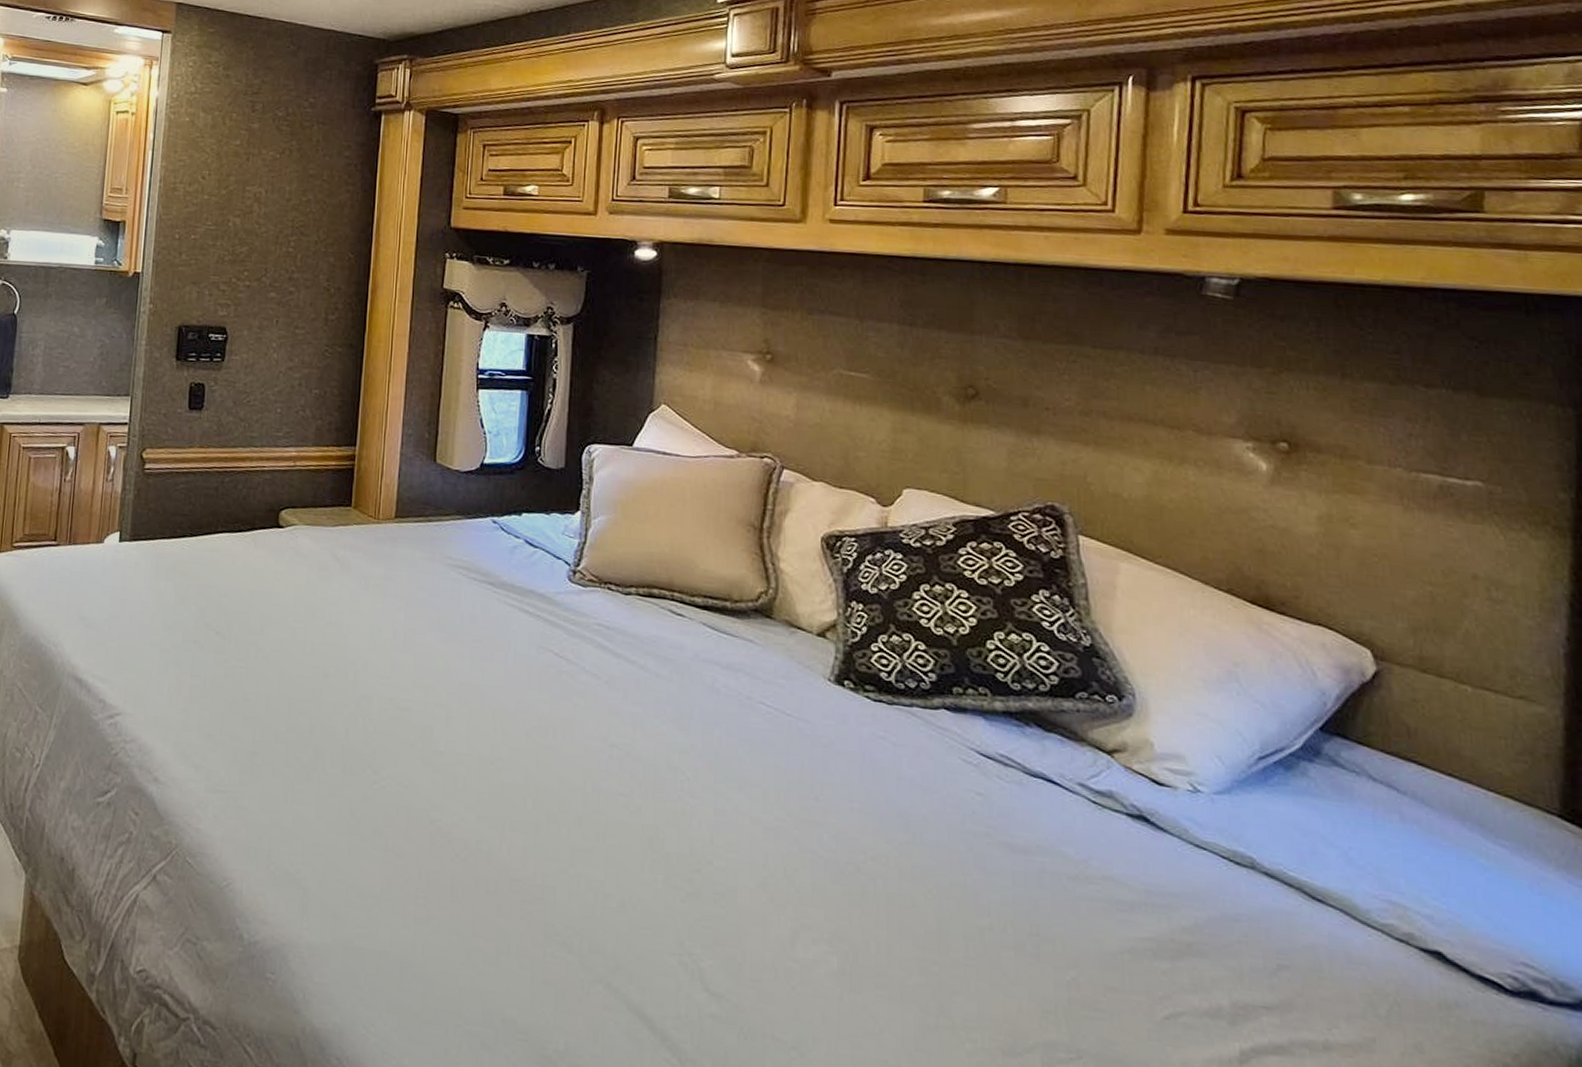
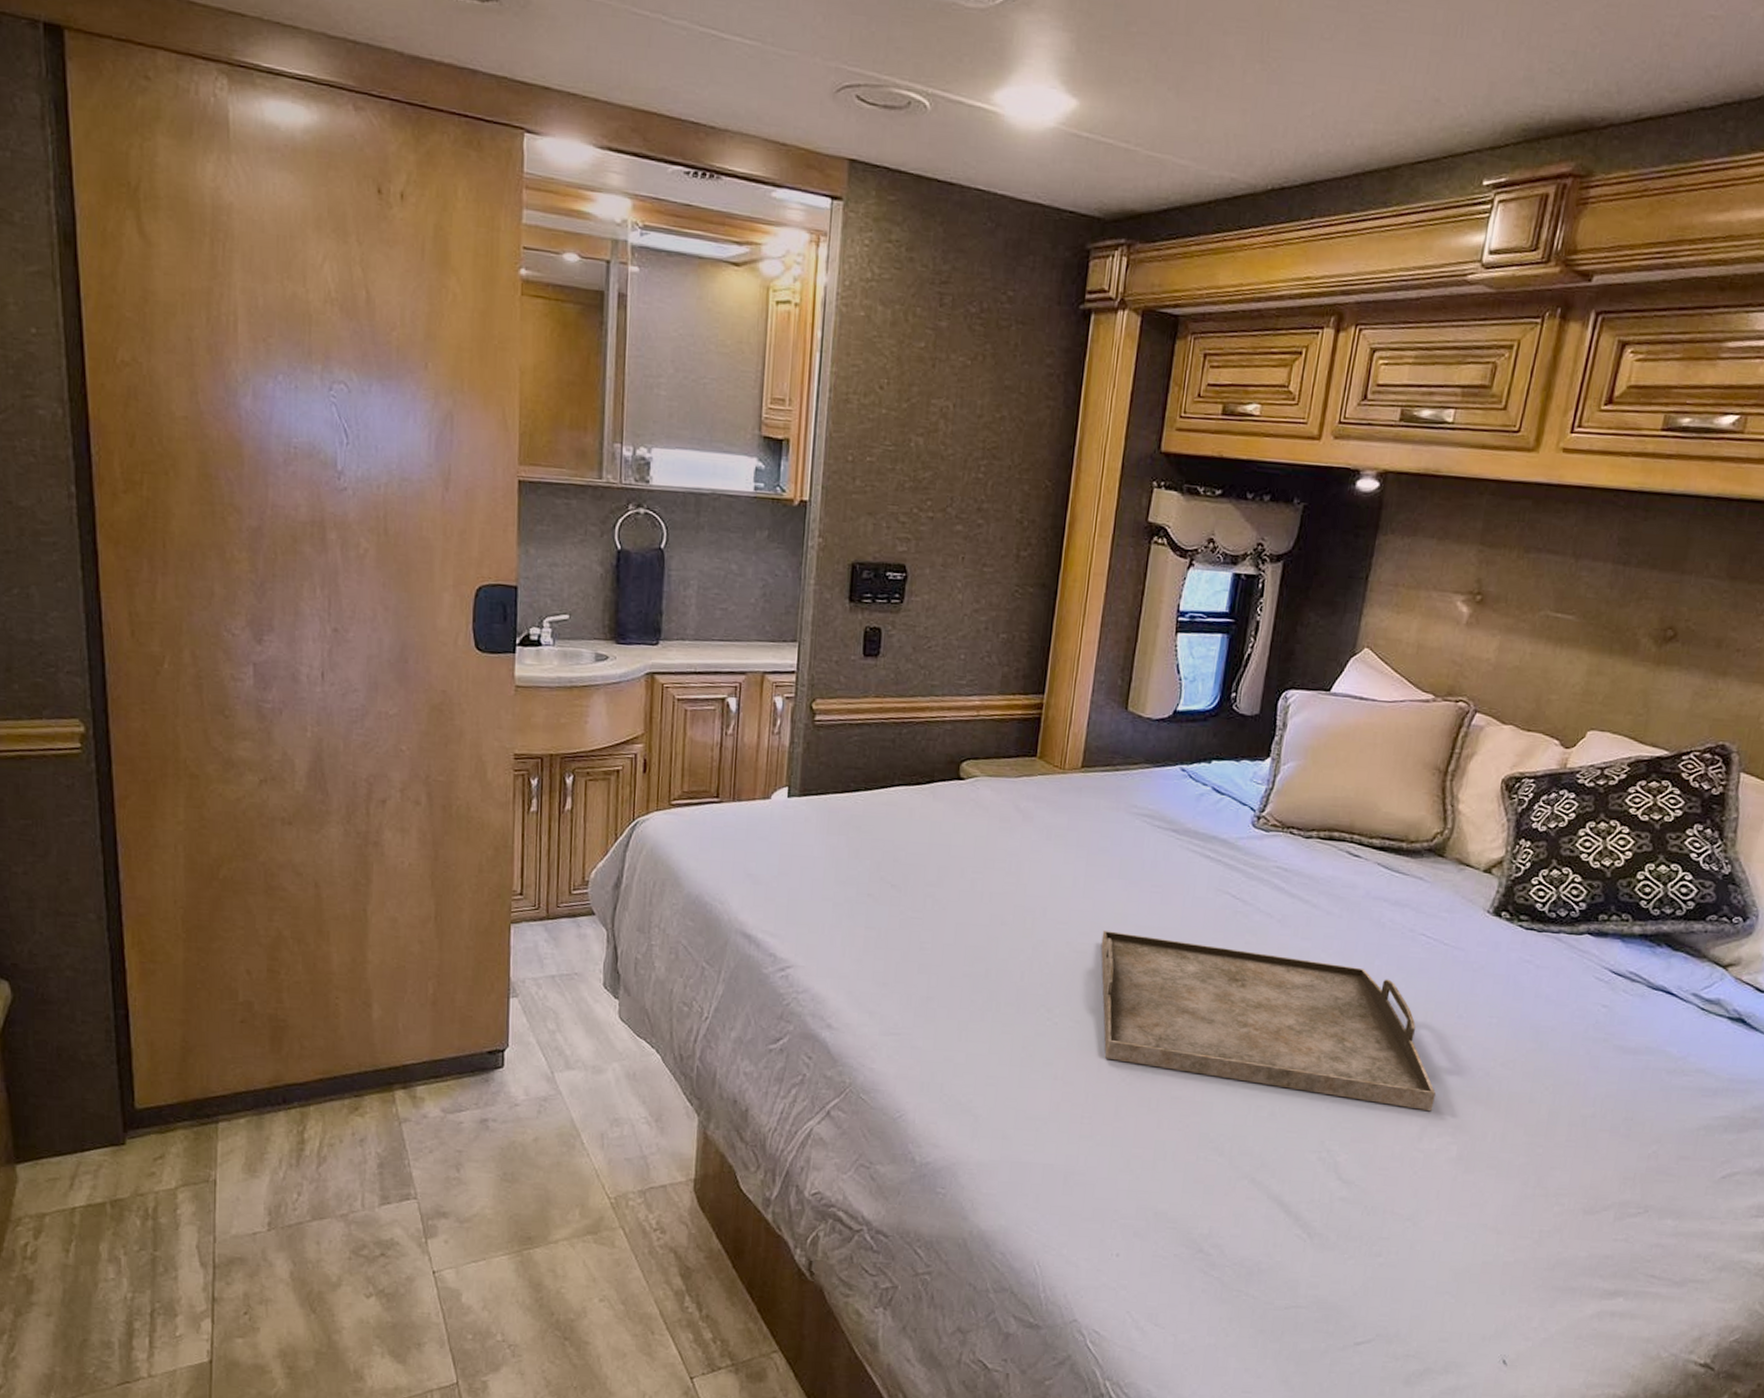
serving tray: none [424,687,802,911] -> present [1100,930,1436,1111]

